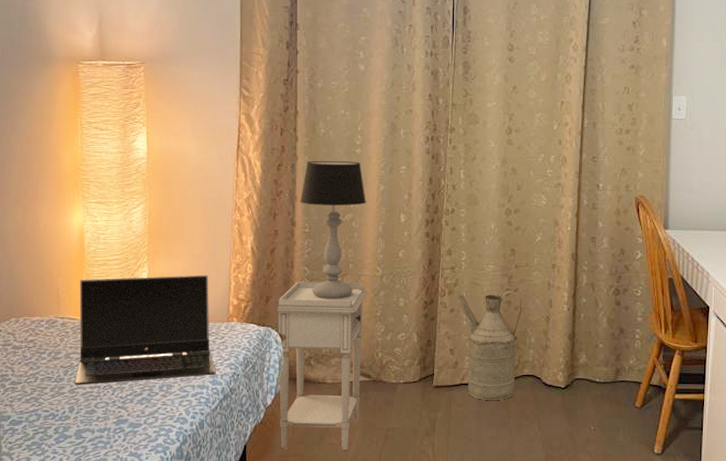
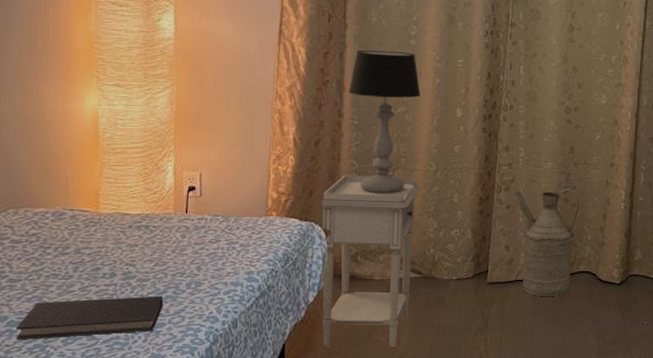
diary: none [17,398,140,437] -> present [15,296,164,339]
laptop computer: present [74,275,216,386] -> none [86,166,252,283]

